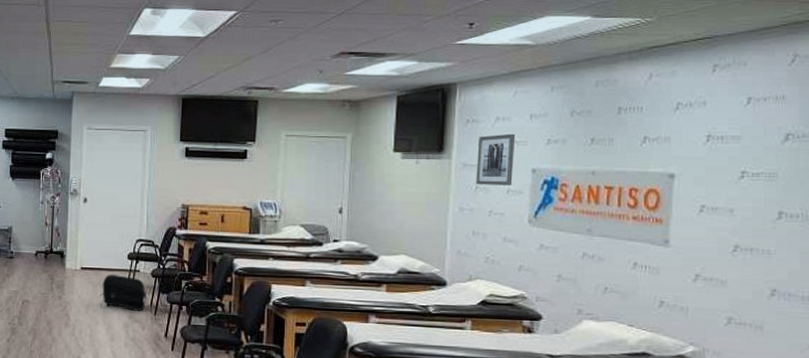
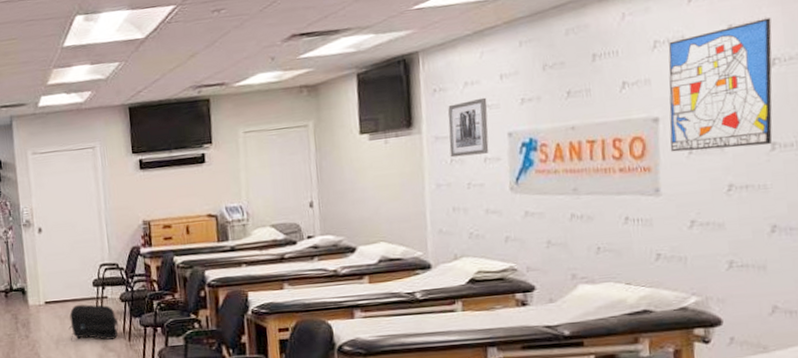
wall art: none [682,96,789,214] -> present [668,18,773,152]

